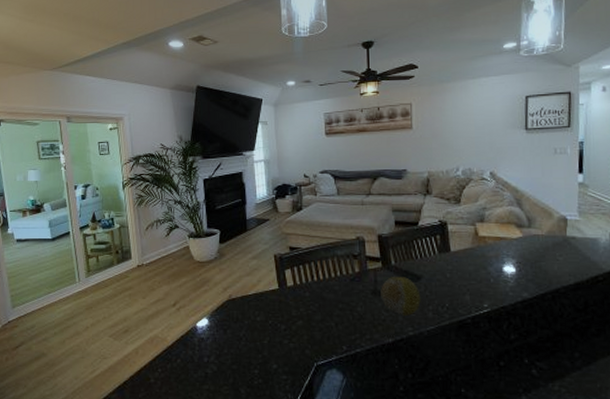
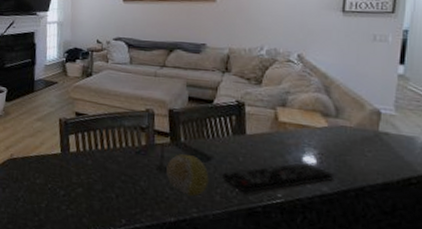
remote control: none [433,271,533,307] -> present [222,162,335,193]

